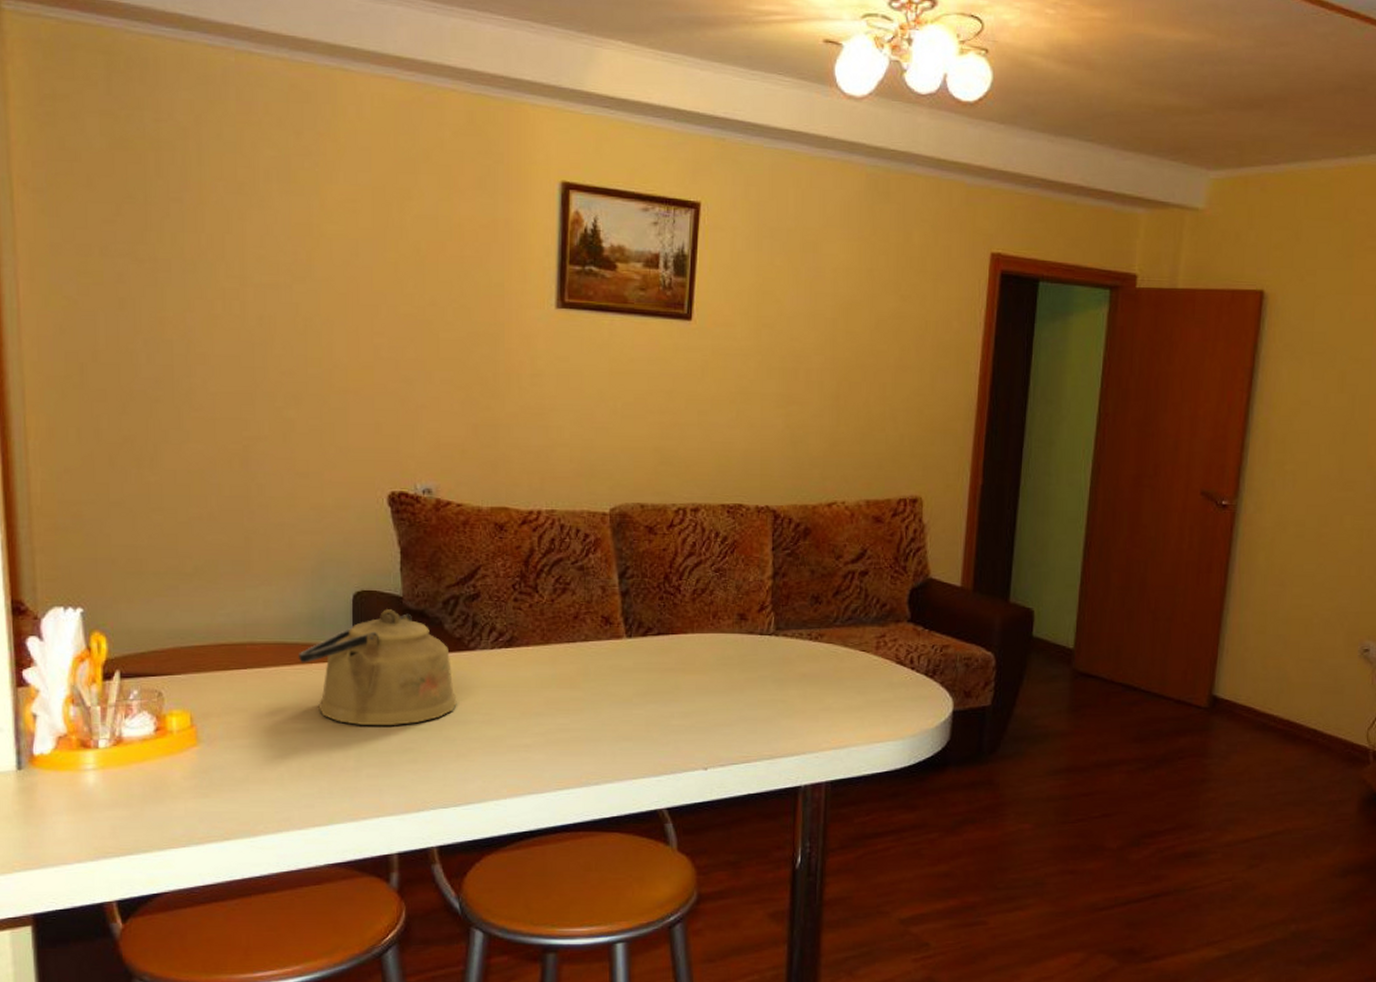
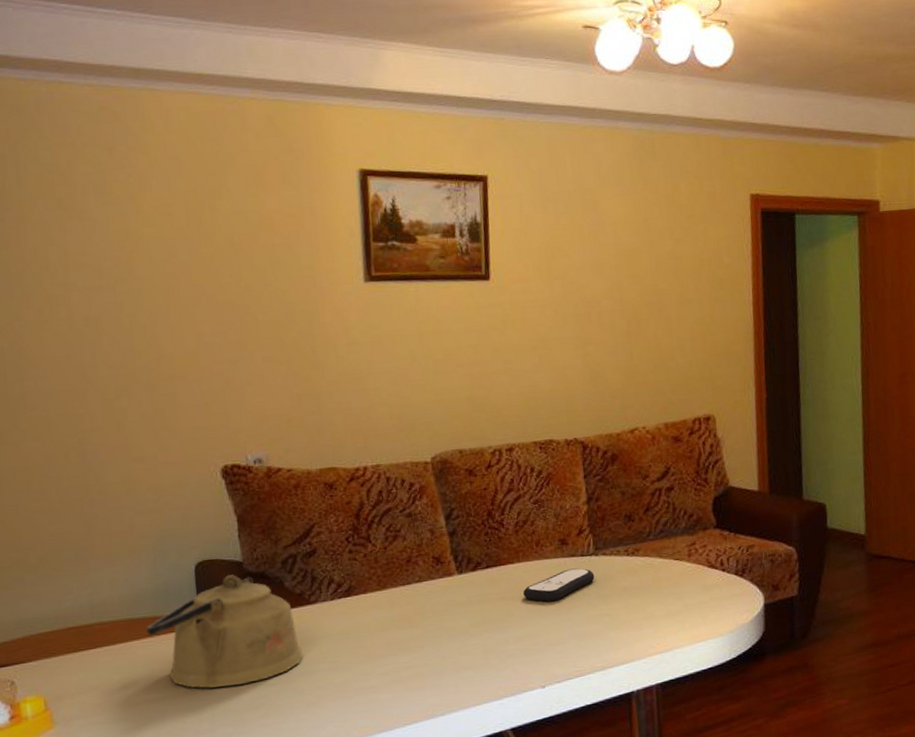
remote control: none [694,647,772,680] -> present [523,568,595,602]

